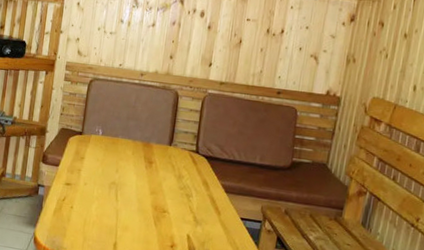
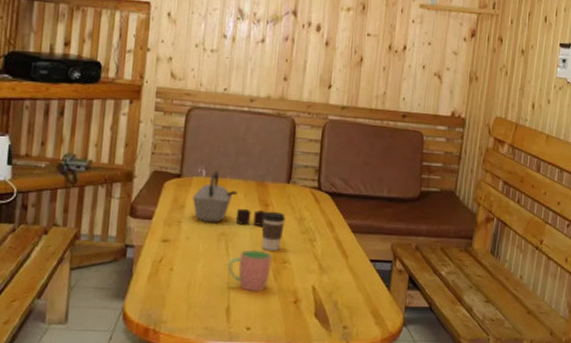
kettle: none [90,131,151,180] -> present [193,171,267,226]
cup: none [116,198,155,234] -> present [228,249,273,292]
coffee cup: none [145,167,167,202] -> present [261,211,286,252]

